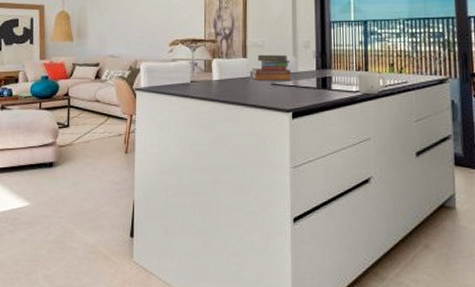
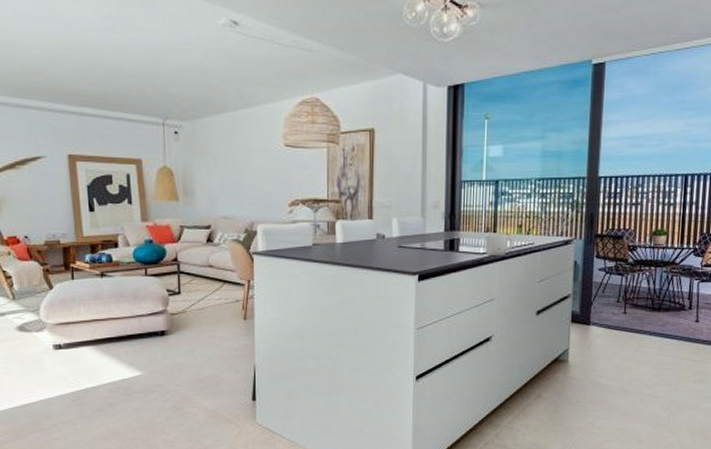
books: present [251,54,291,80] -> none [377,216,419,242]

